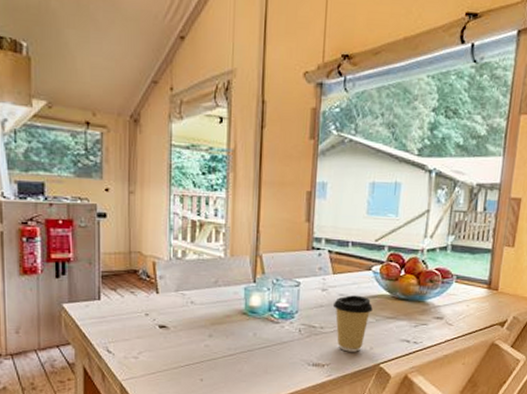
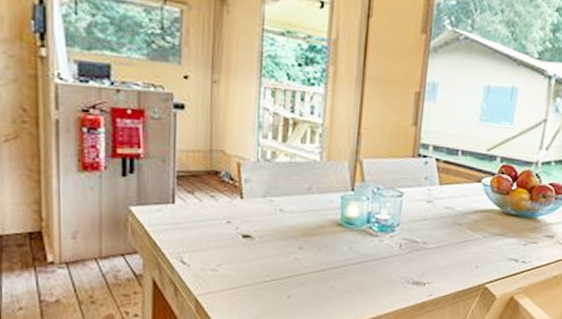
coffee cup: present [332,295,373,352] -> none [437,208,481,270]

